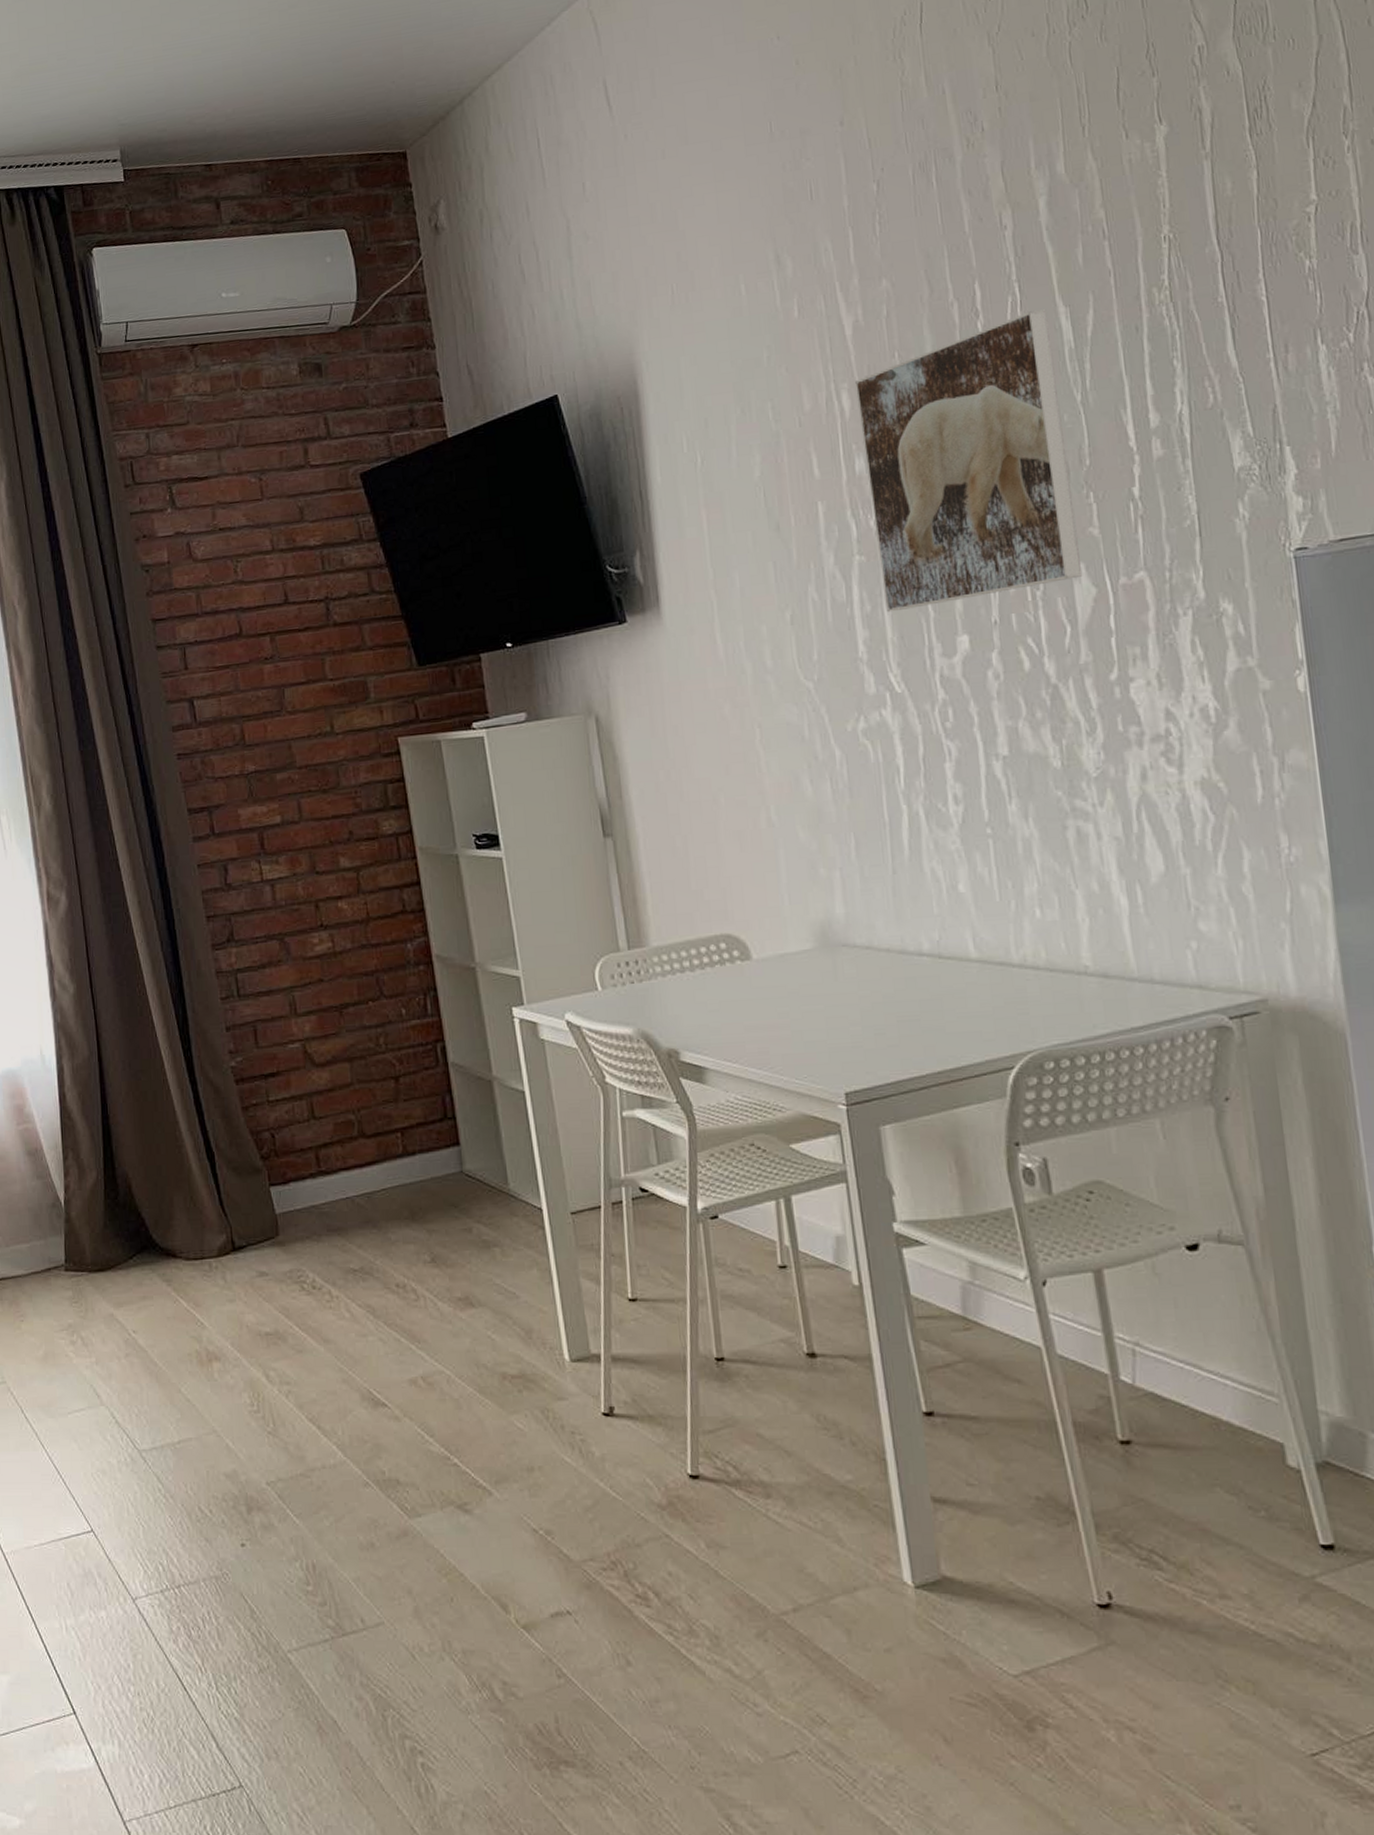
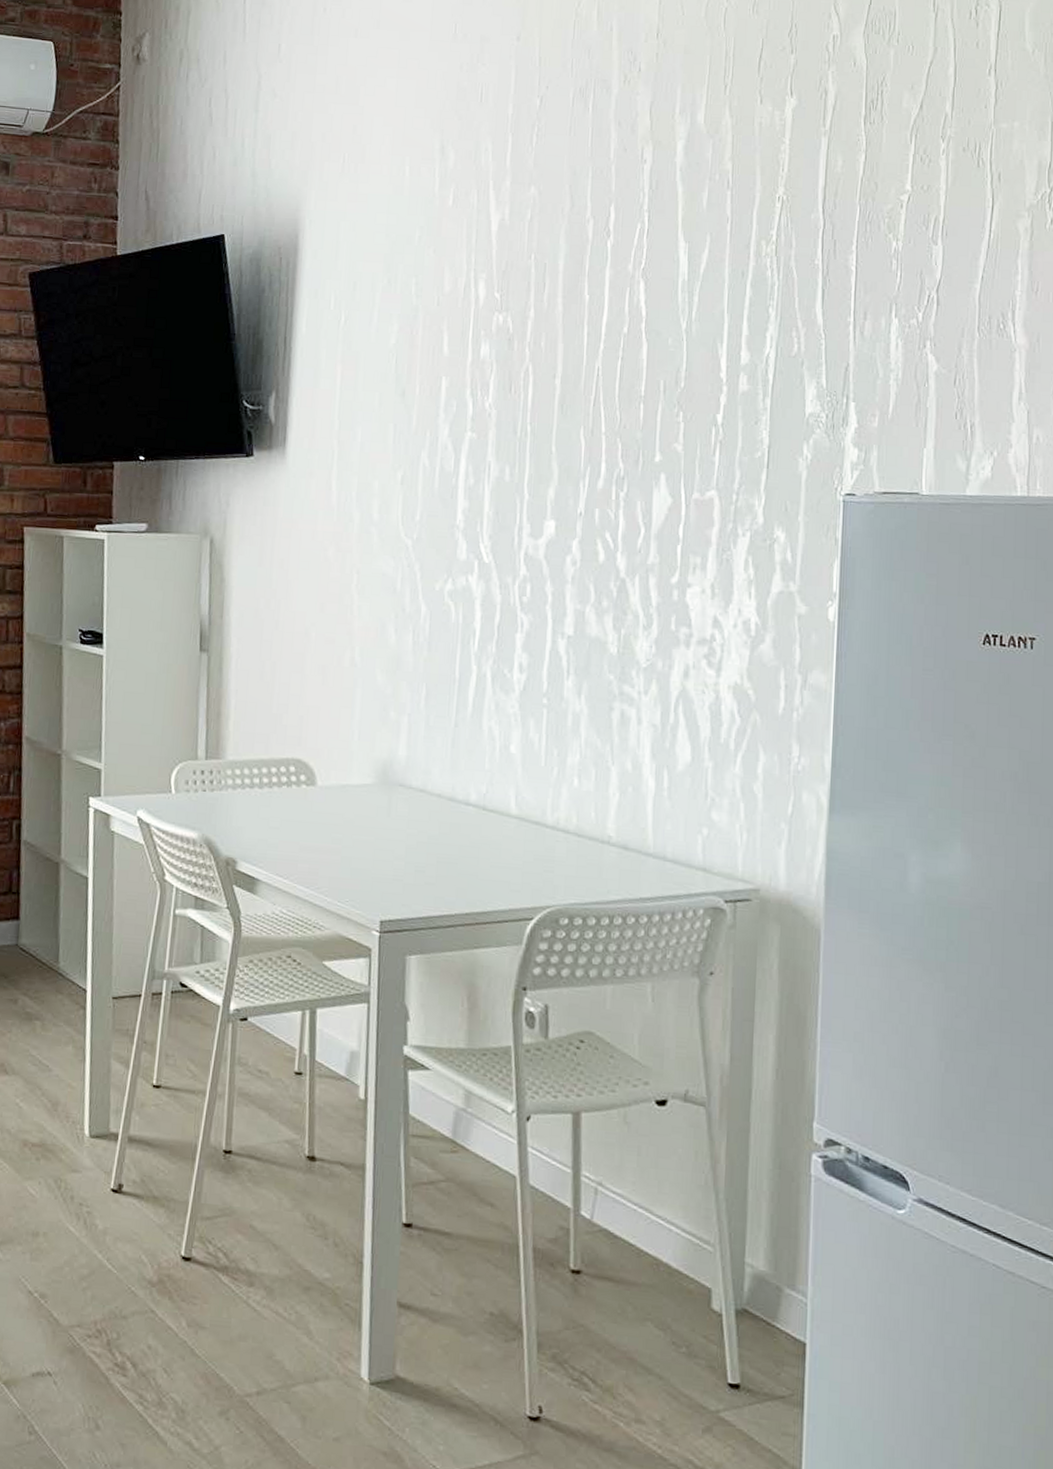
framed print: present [855,309,1083,613] -> none [487,240,669,489]

